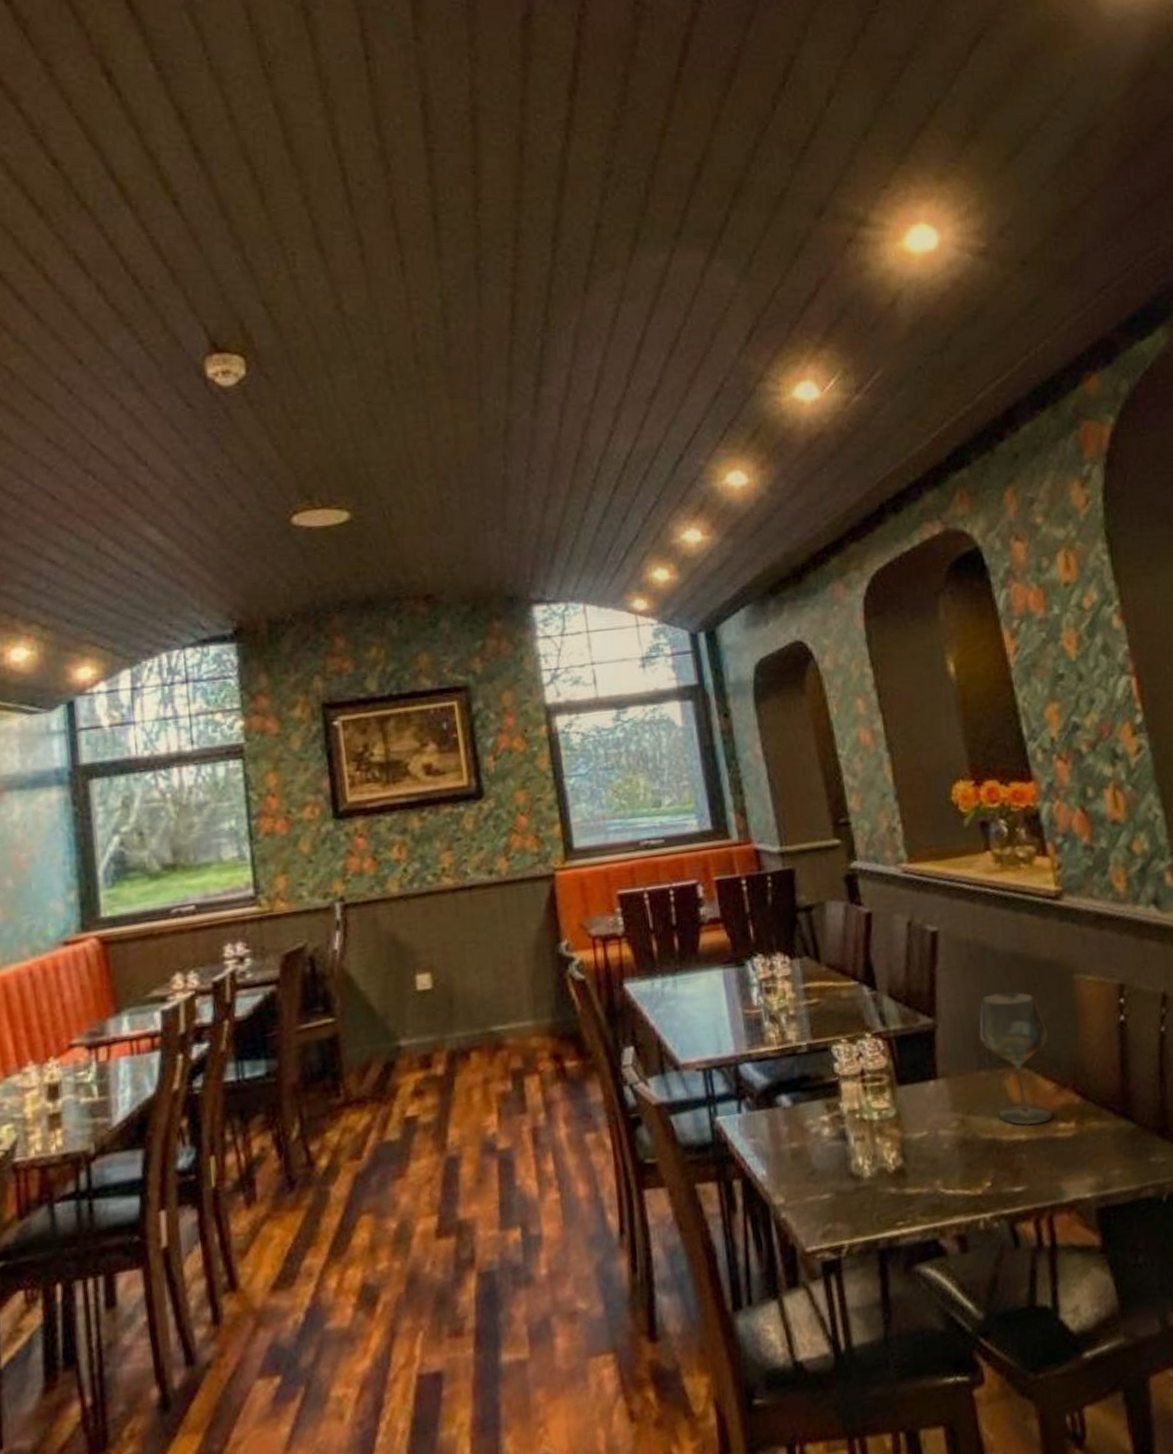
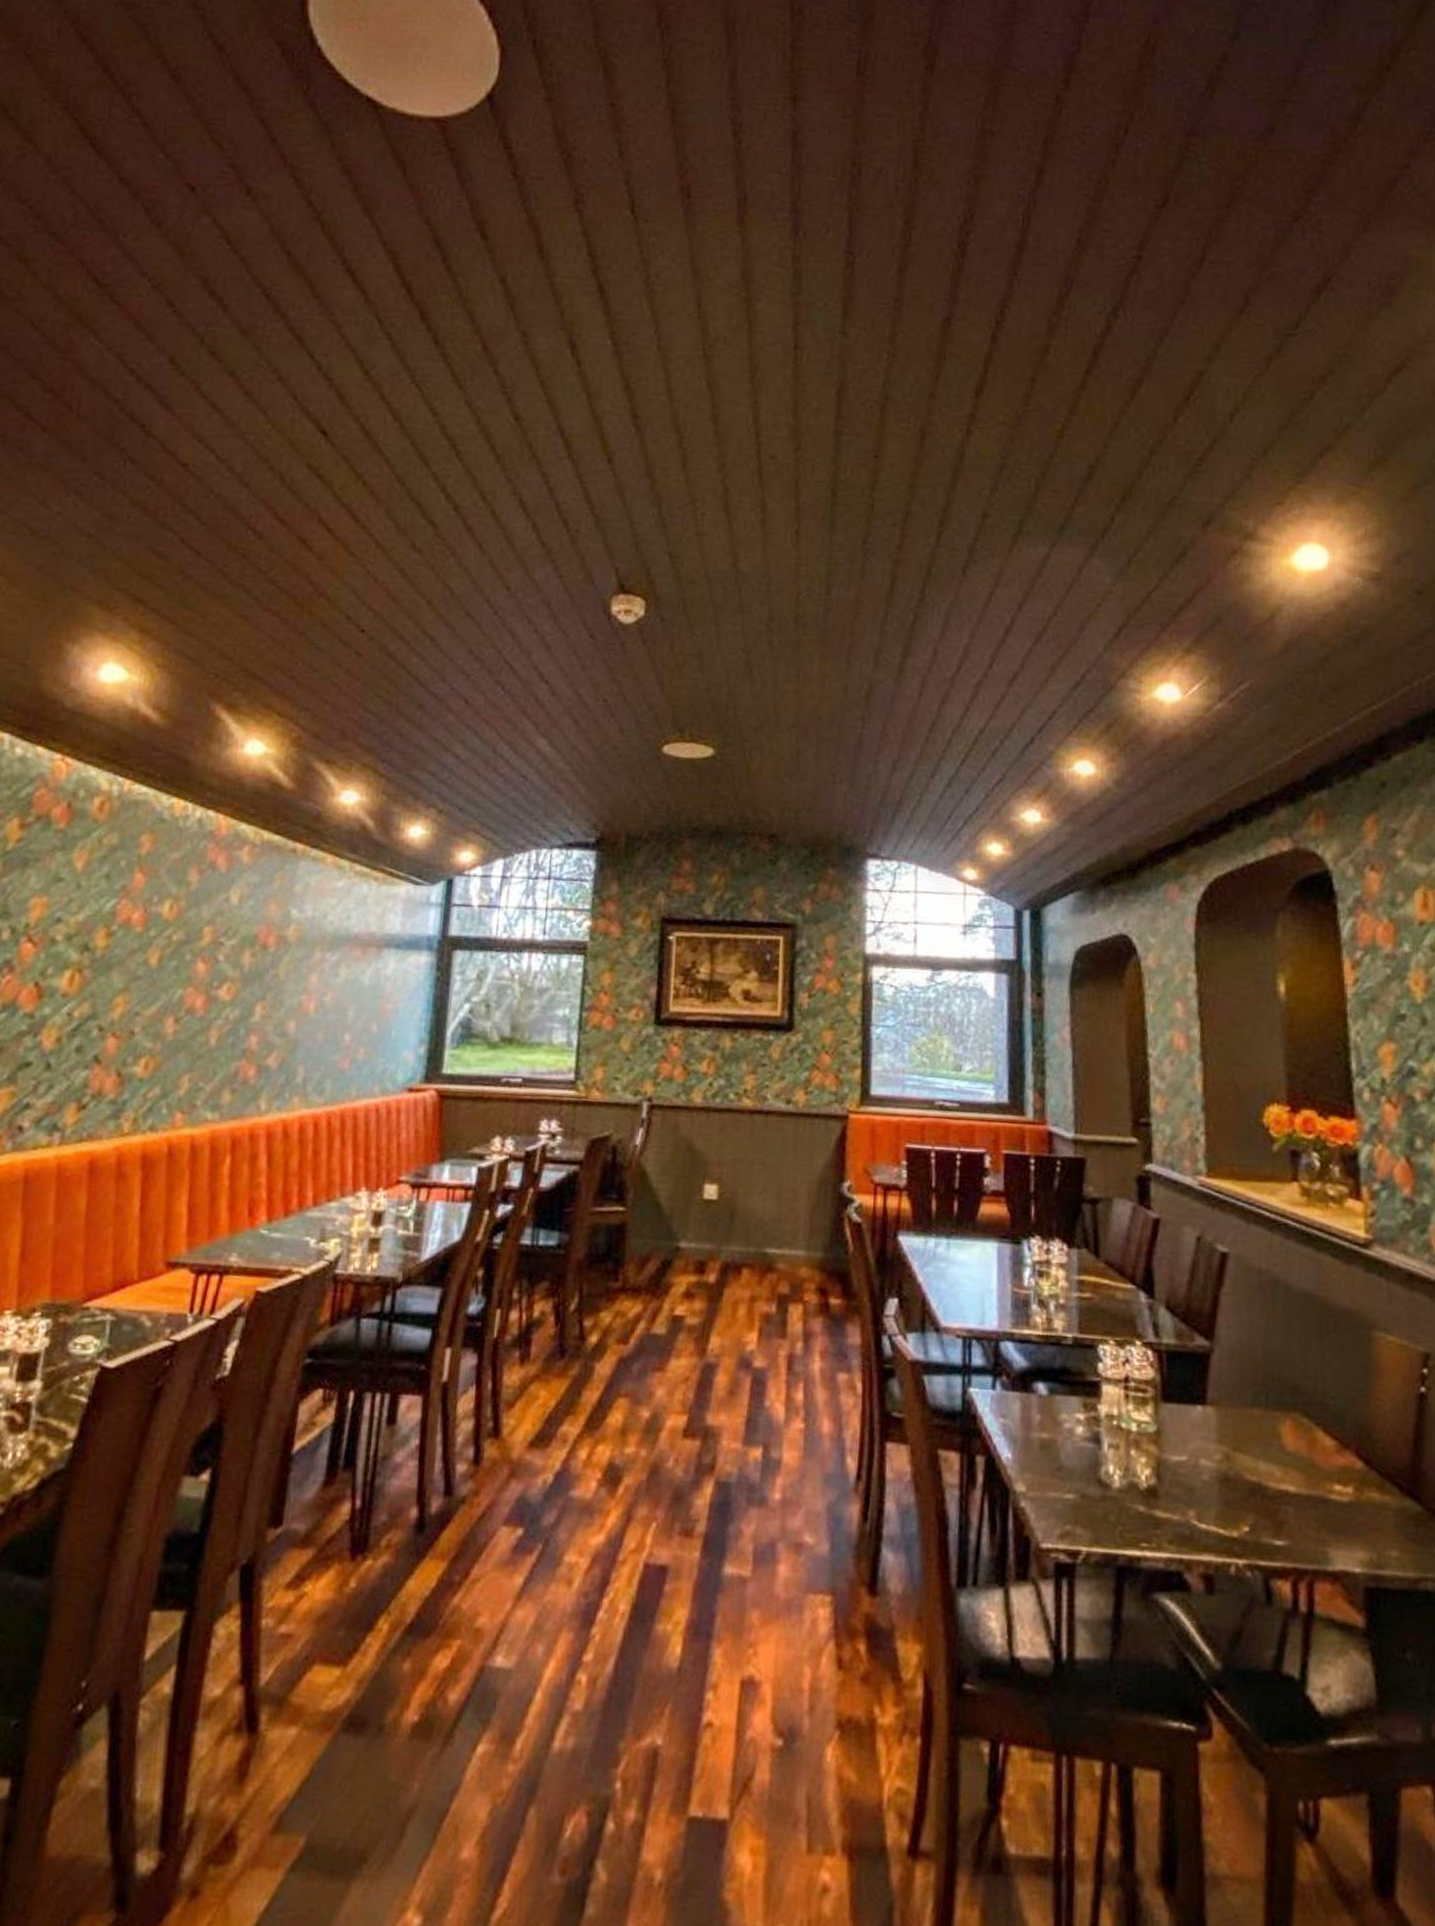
wine glass: present [978,992,1052,1125] -> none [1258,1331,1335,1480]

